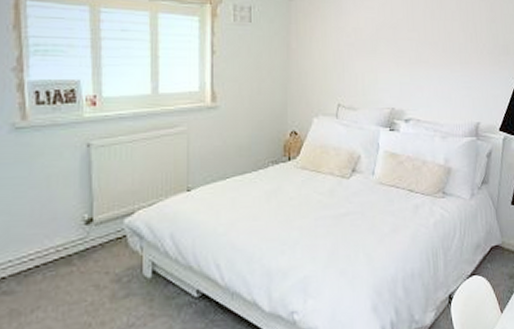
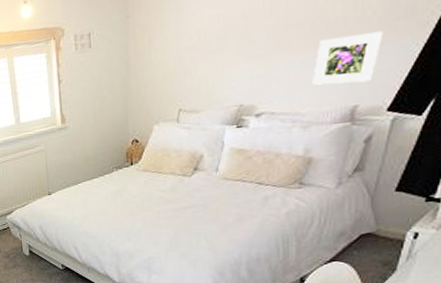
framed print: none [446,60,492,103] -> present [312,31,383,86]

